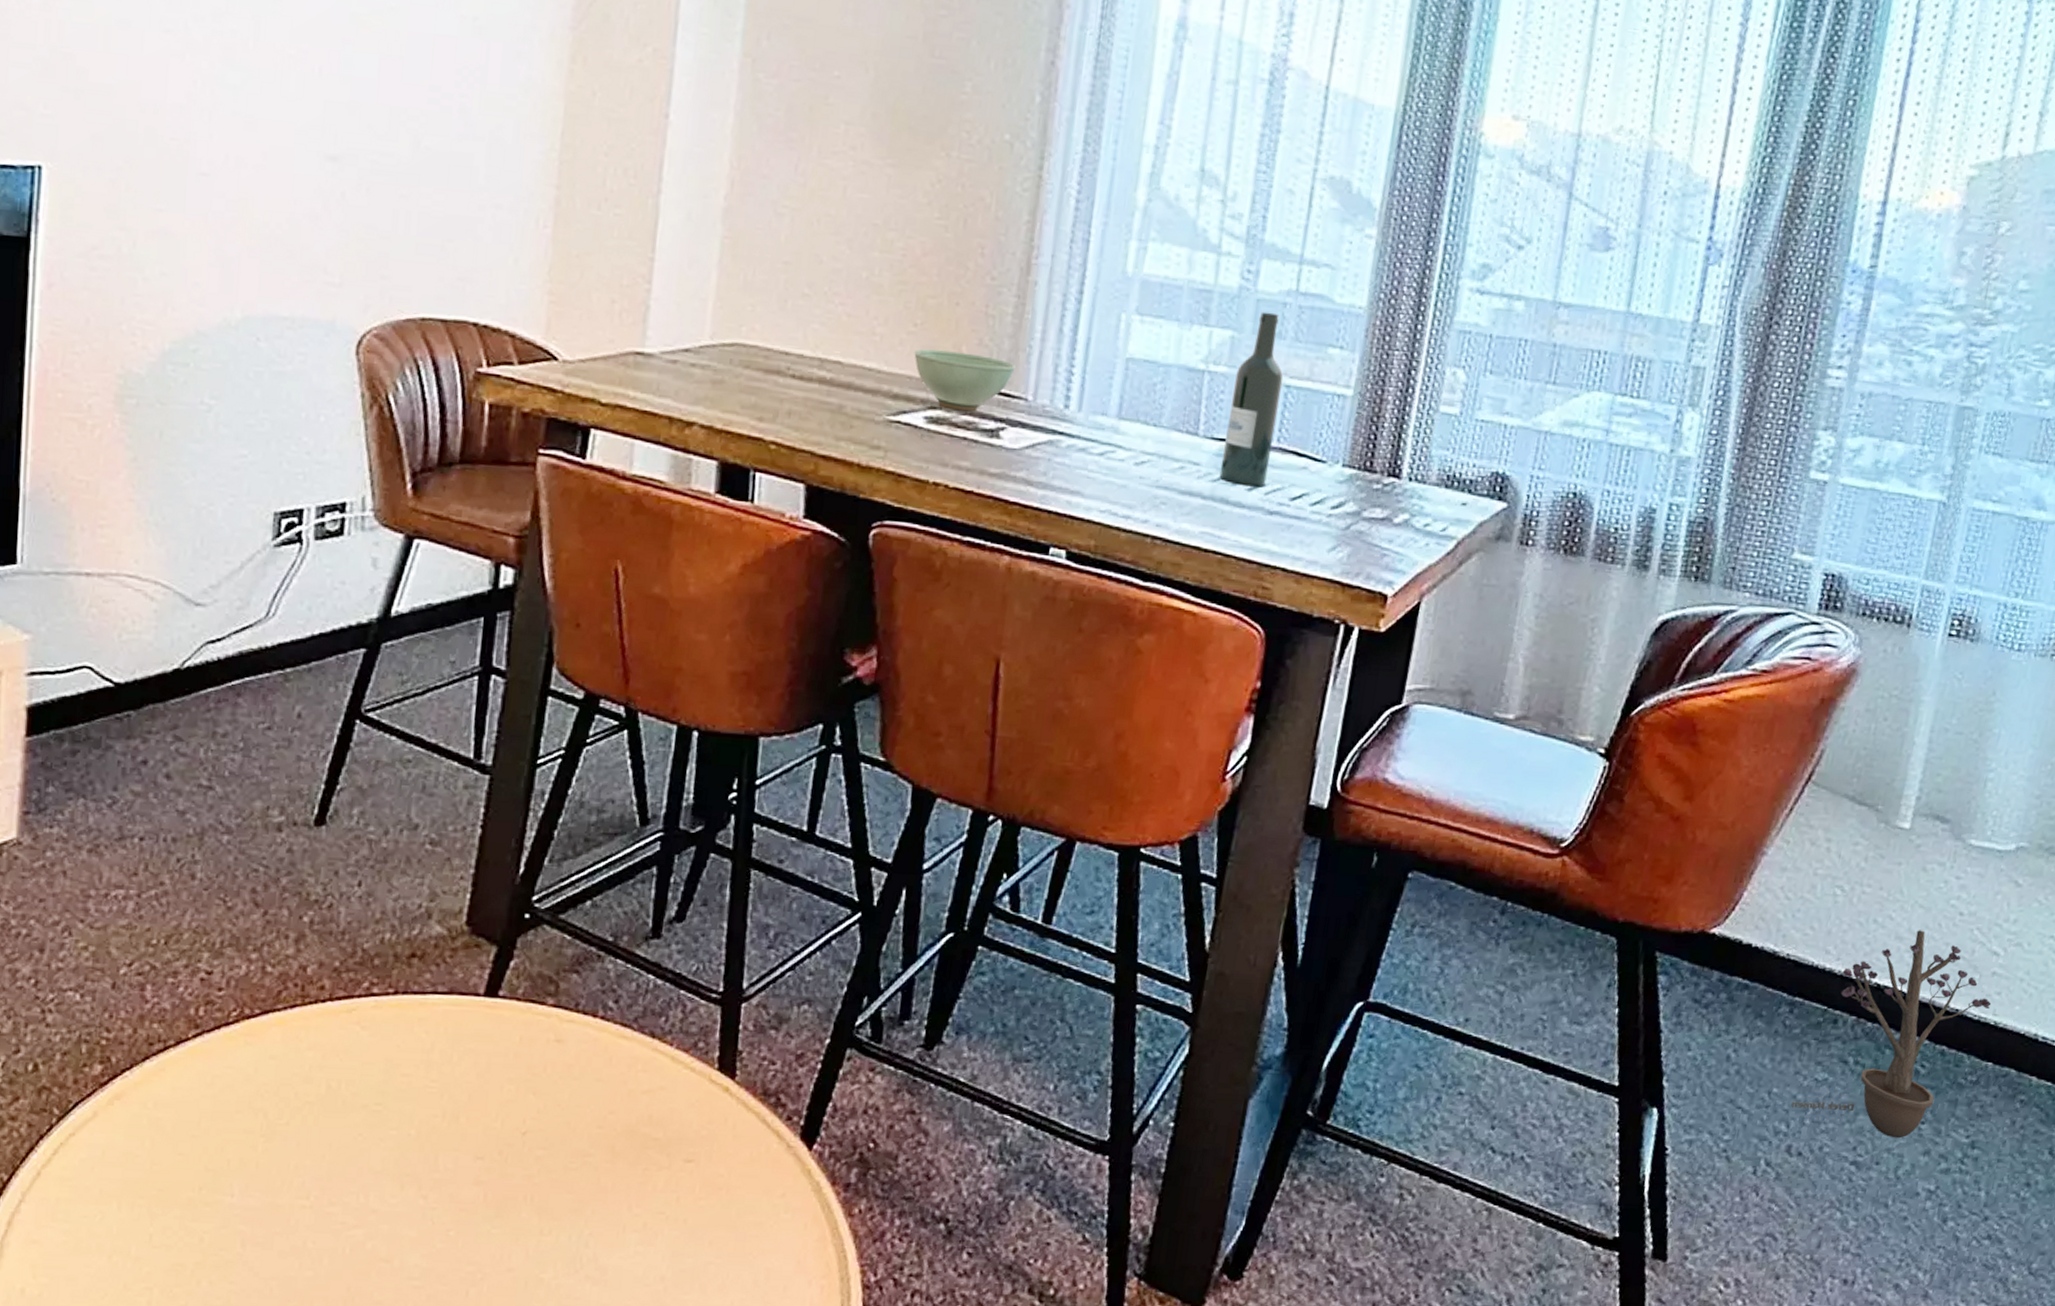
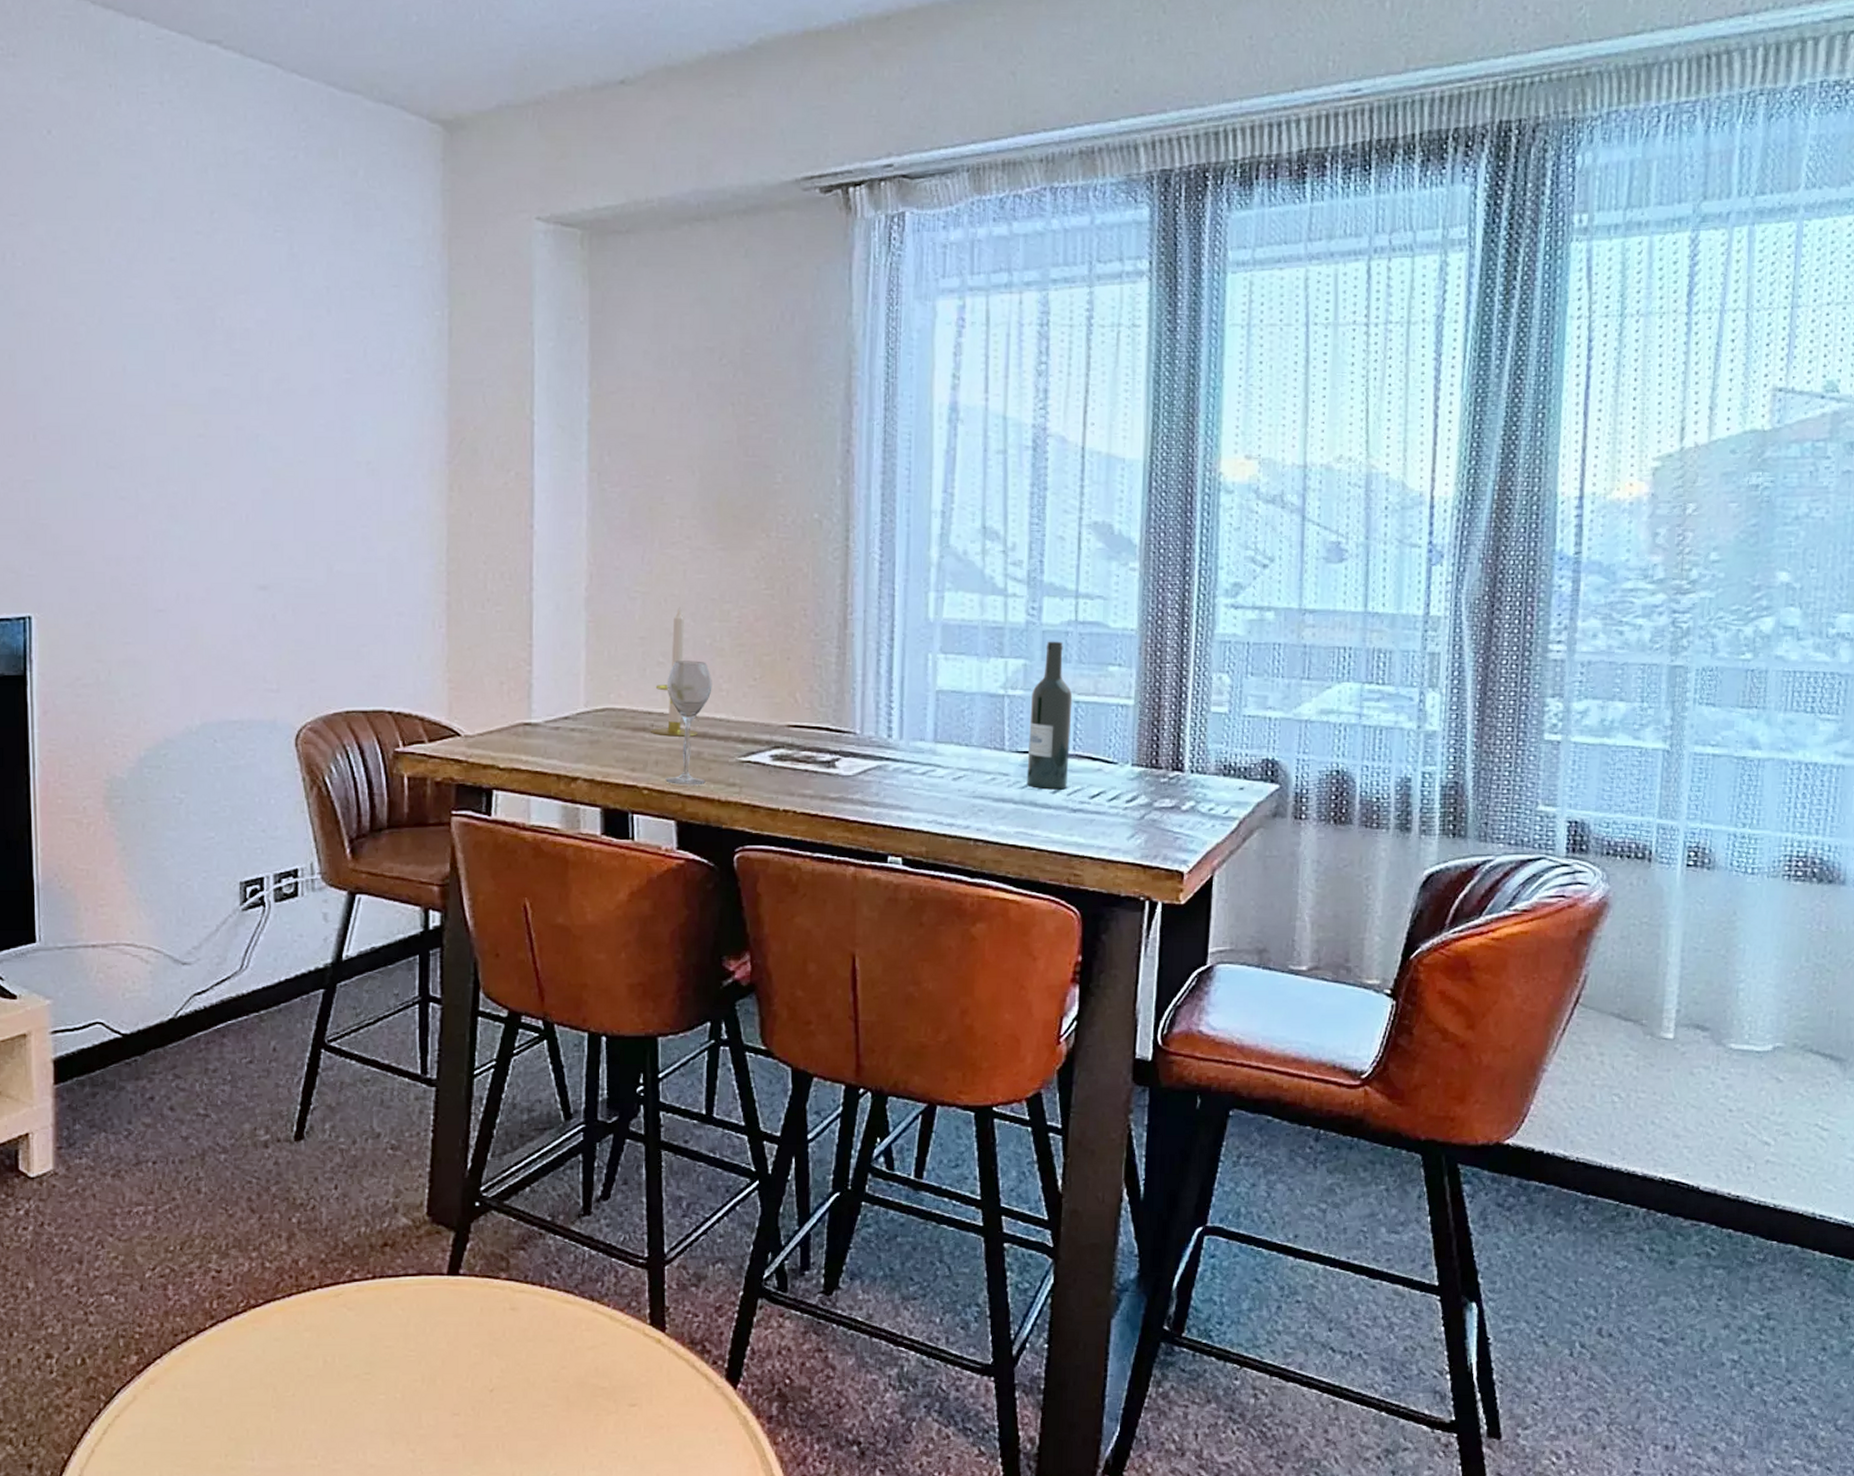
candle: none [786,230,842,387] -> present [651,607,698,737]
wineglass: none [797,294,865,445] -> present [665,661,712,786]
bowl: present [914,349,1016,412] -> none [756,699,843,748]
decorative plant: present [1791,930,1992,1139] -> none [1597,1127,1769,1315]

